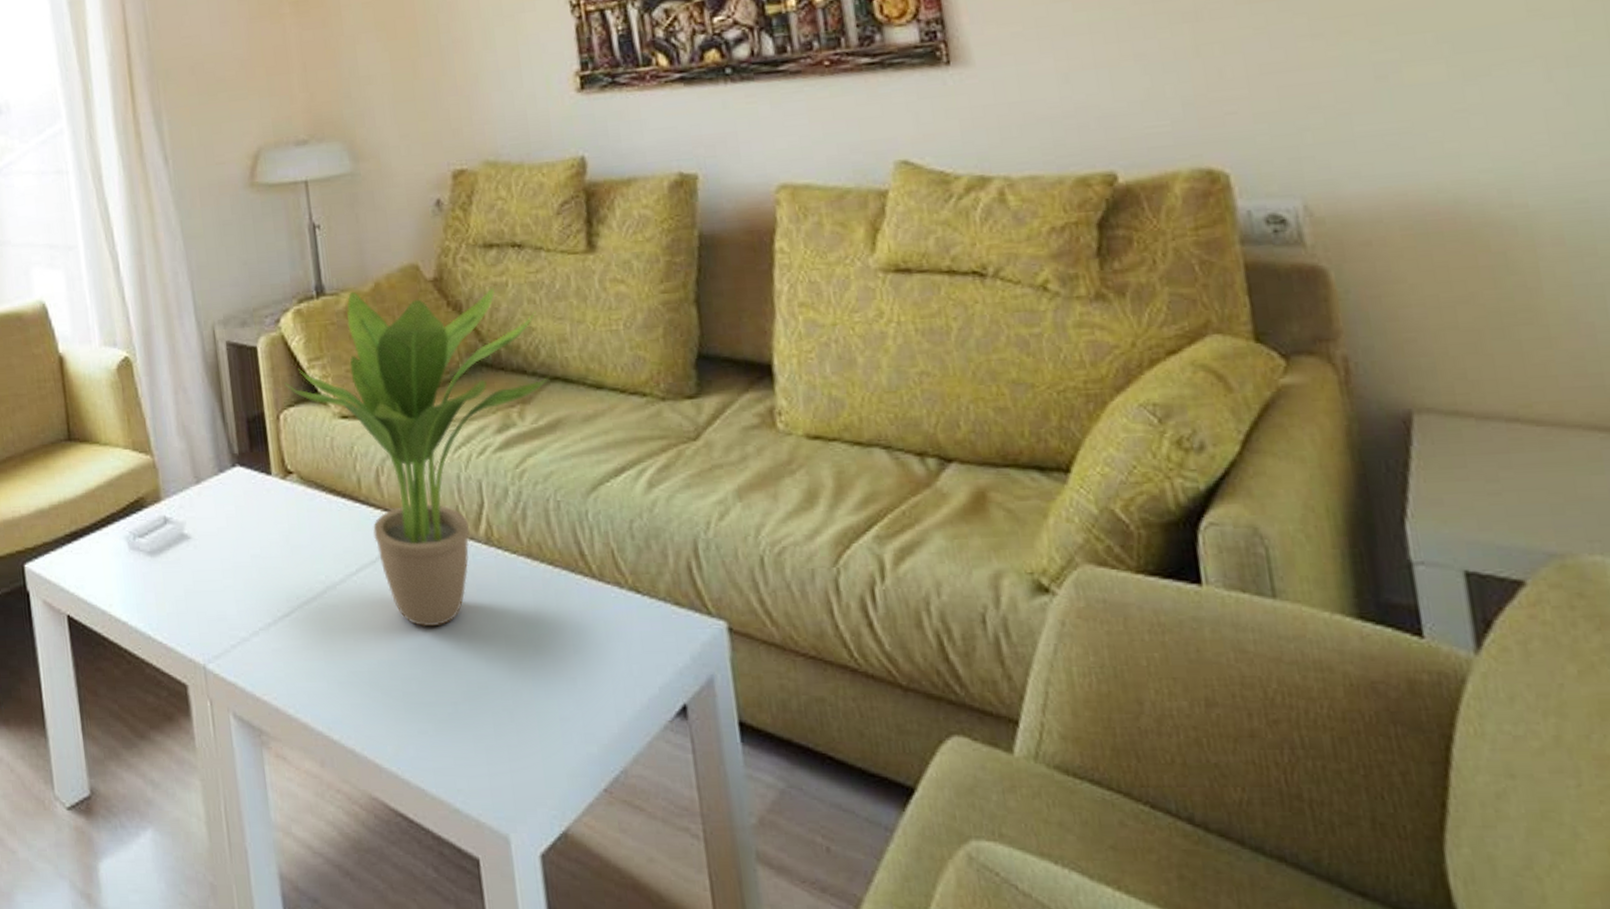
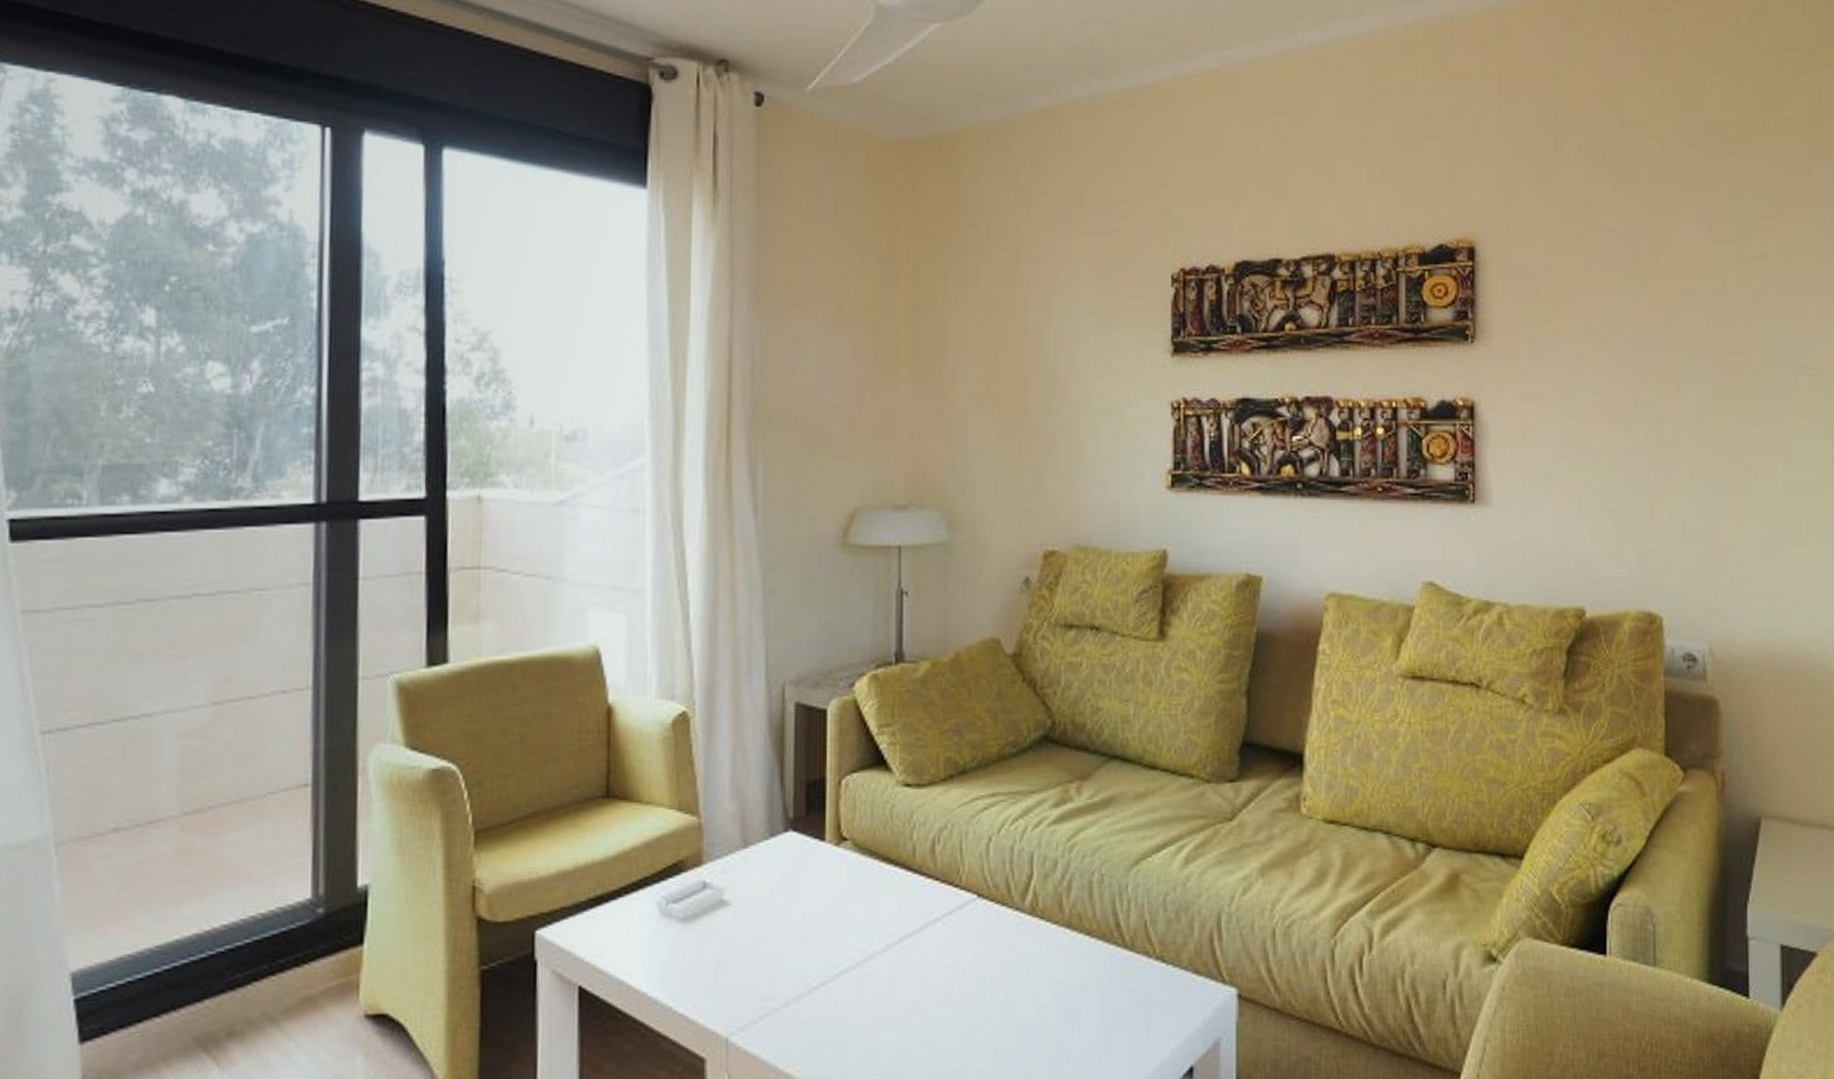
potted plant: present [284,287,550,627] -> none [851,660,1109,996]

